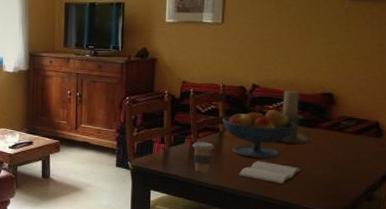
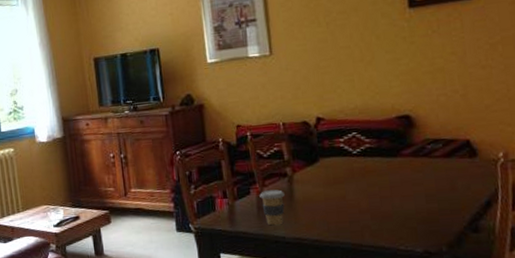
fruit bowl: present [222,109,296,159] -> none [289,142,375,201]
book: present [237,161,302,186] -> none [316,203,391,228]
candle holder: present [279,90,314,145] -> none [354,118,398,179]

